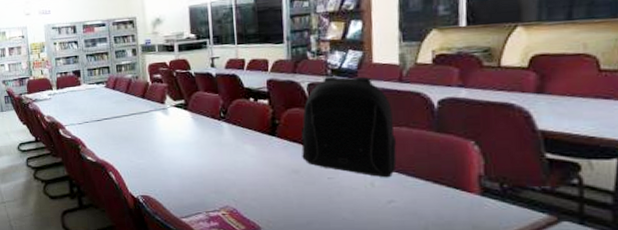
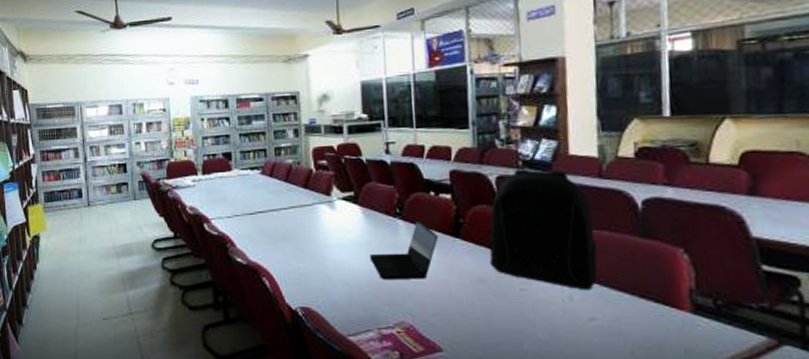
laptop: none [198,121,258,171] -> present [369,219,439,279]

